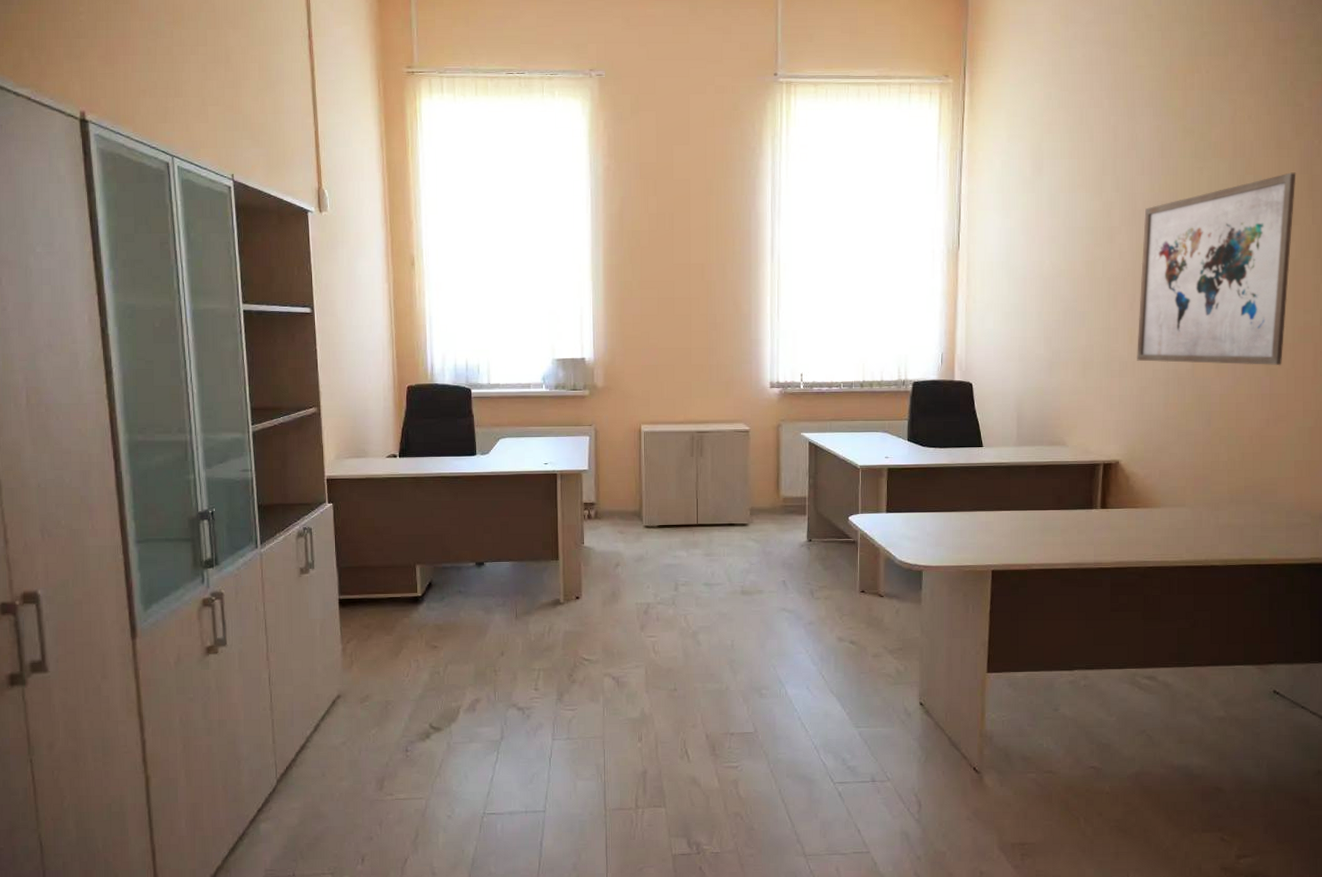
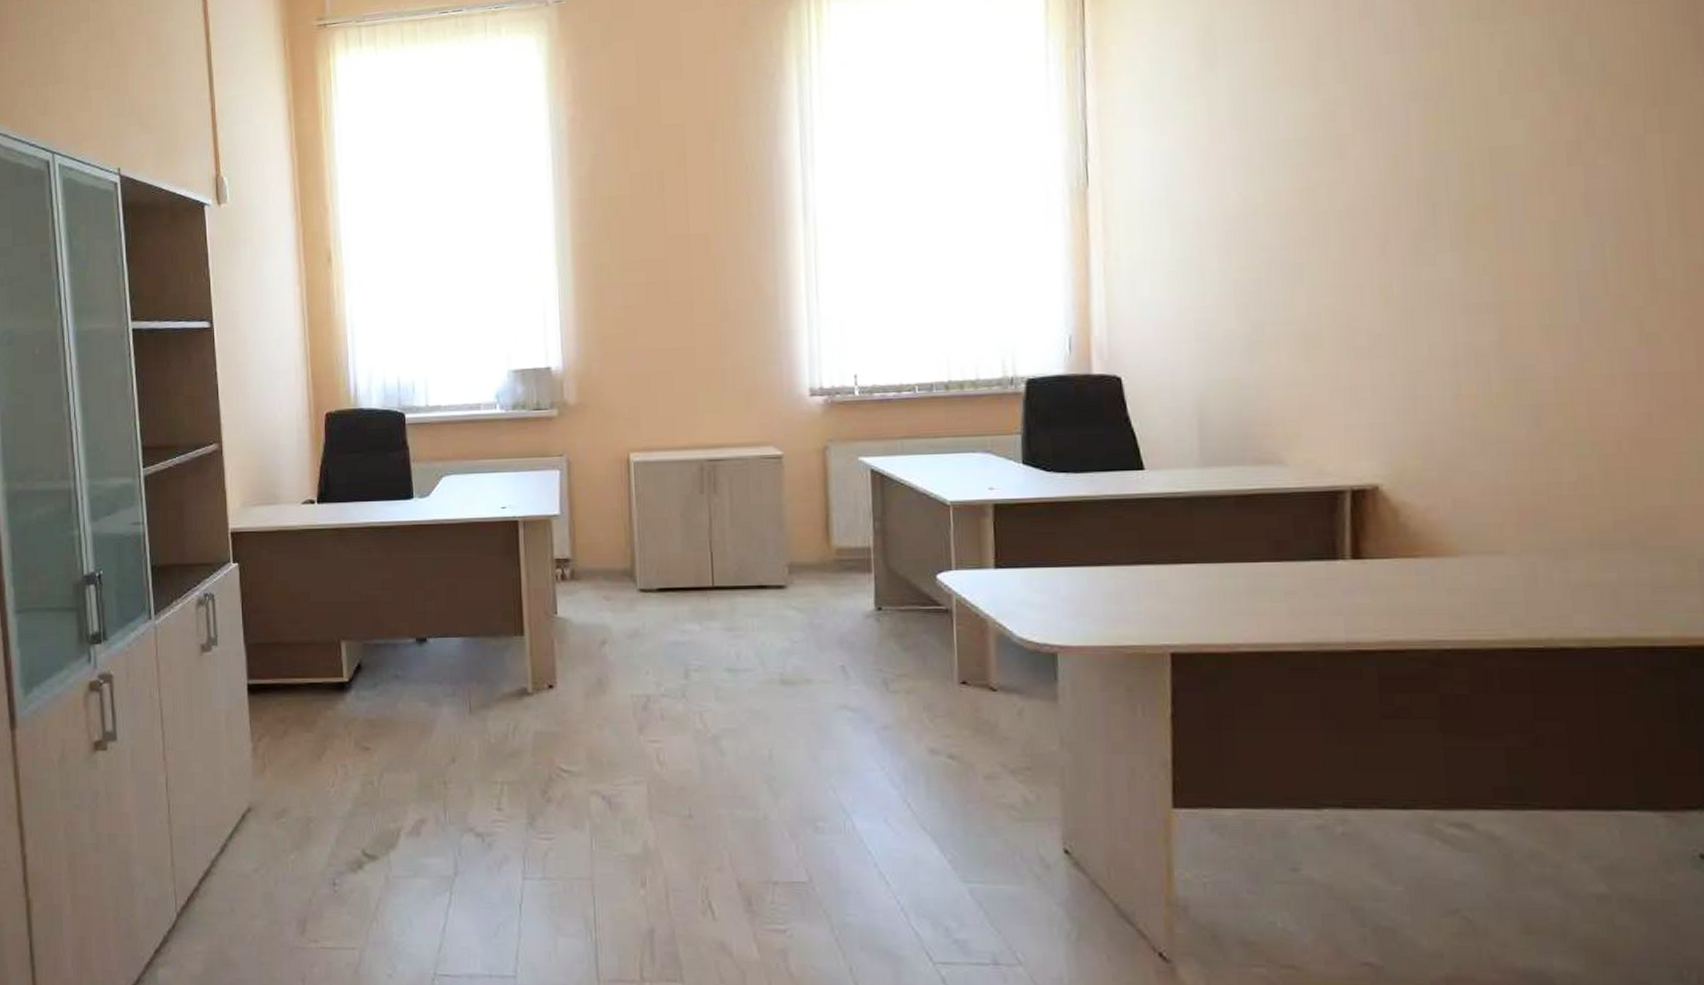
wall art: present [1137,172,1296,366] -> none [1395,24,1670,333]

